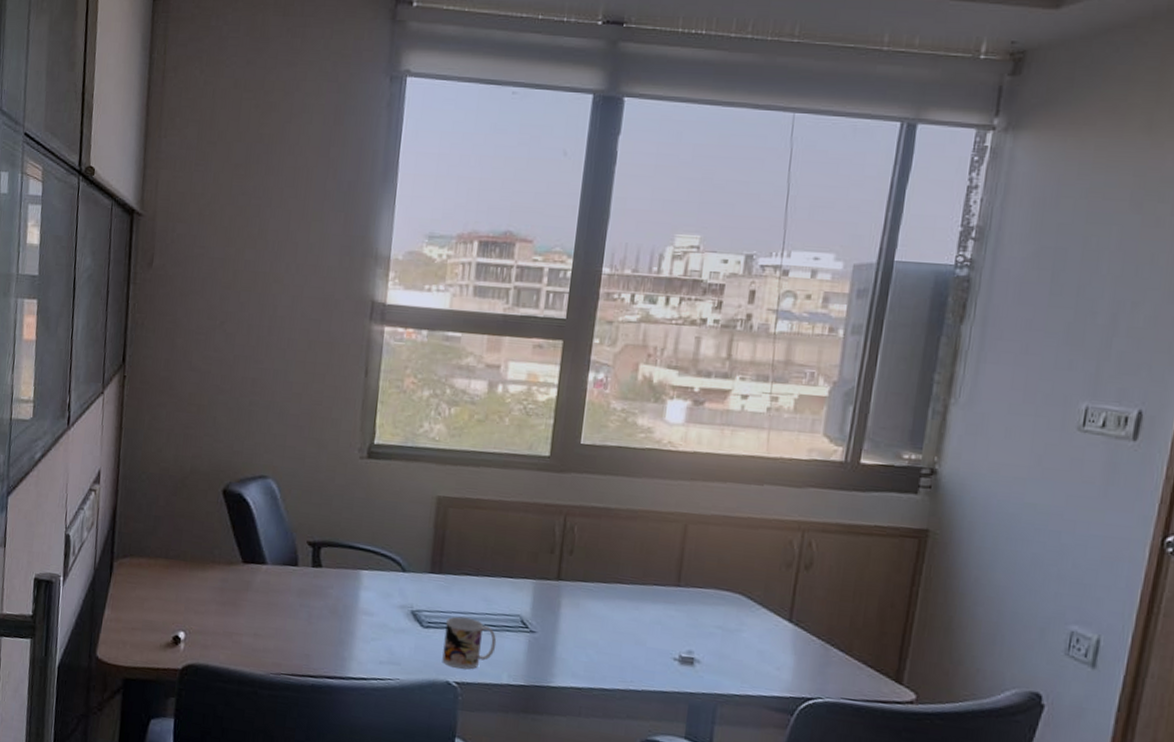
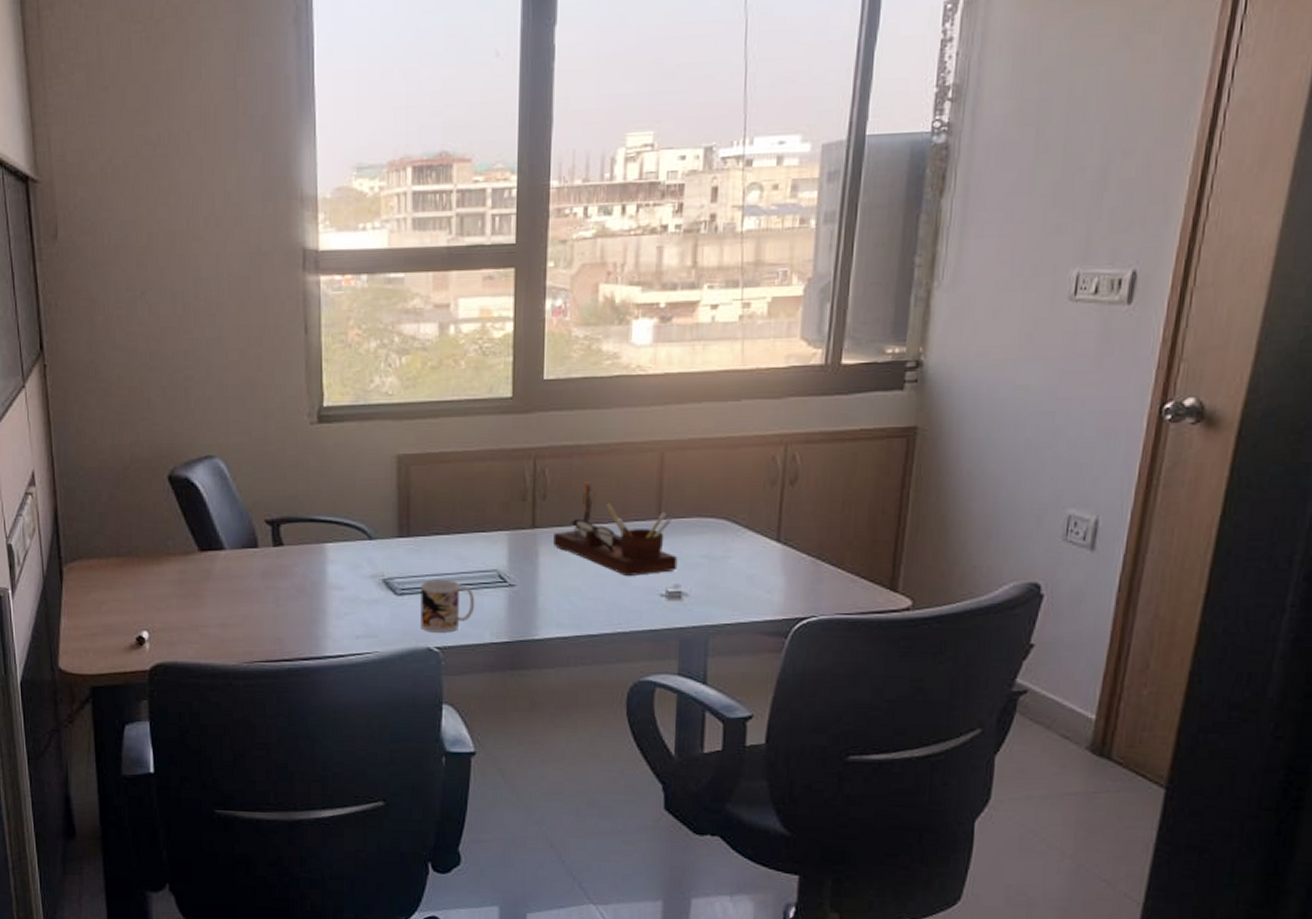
desk organizer: none [576,543,693,638] -> present [553,482,678,577]

